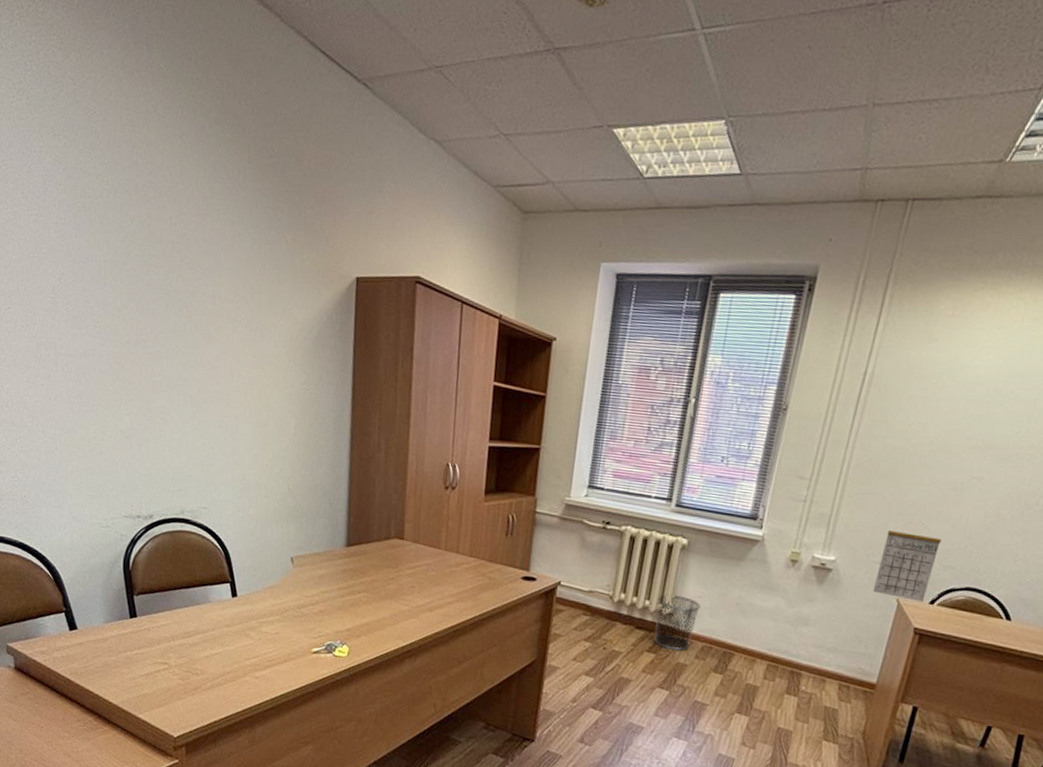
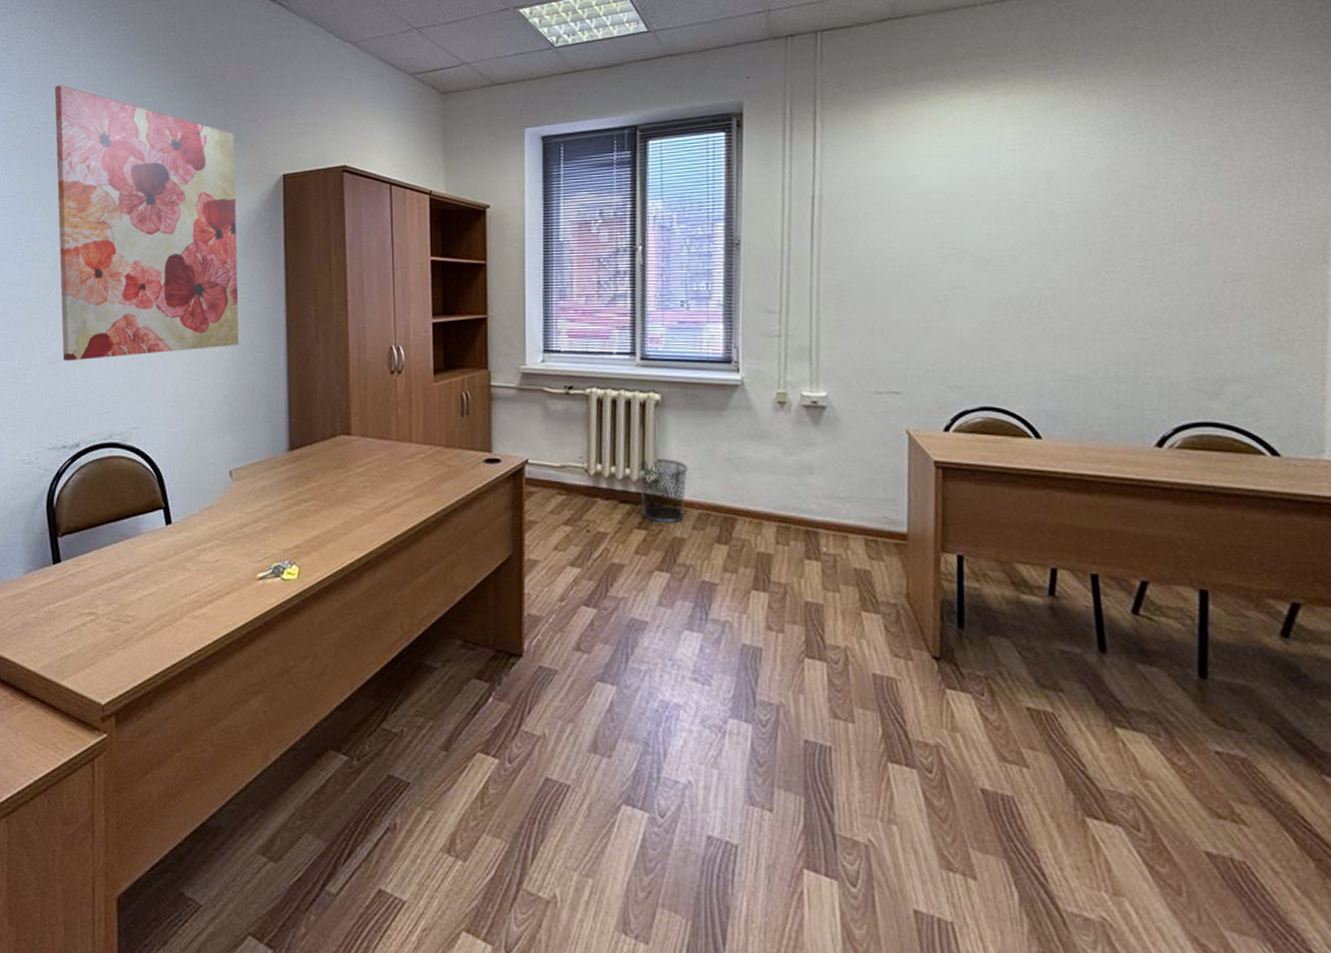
wall art: none [124,144,310,444] -> present [54,85,239,361]
calendar: present [872,522,942,602] -> none [876,343,939,430]

